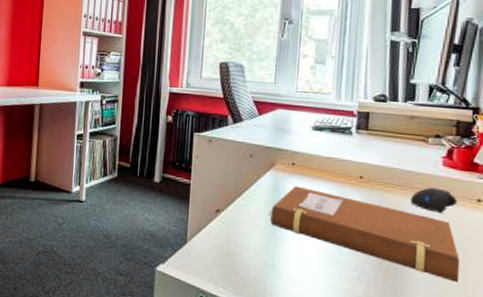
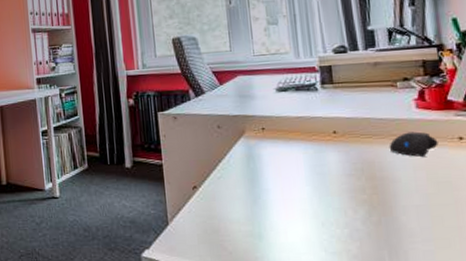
notebook: present [268,186,460,283] -> none [246,150,456,226]

